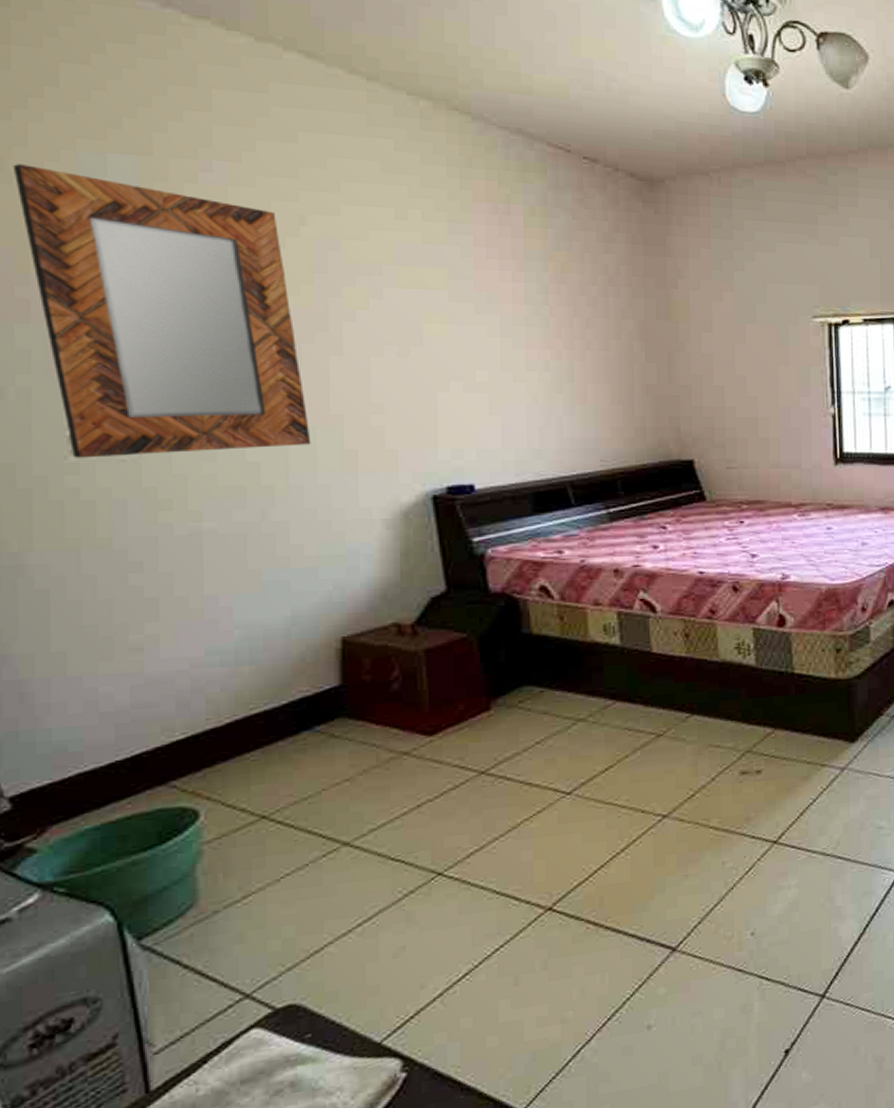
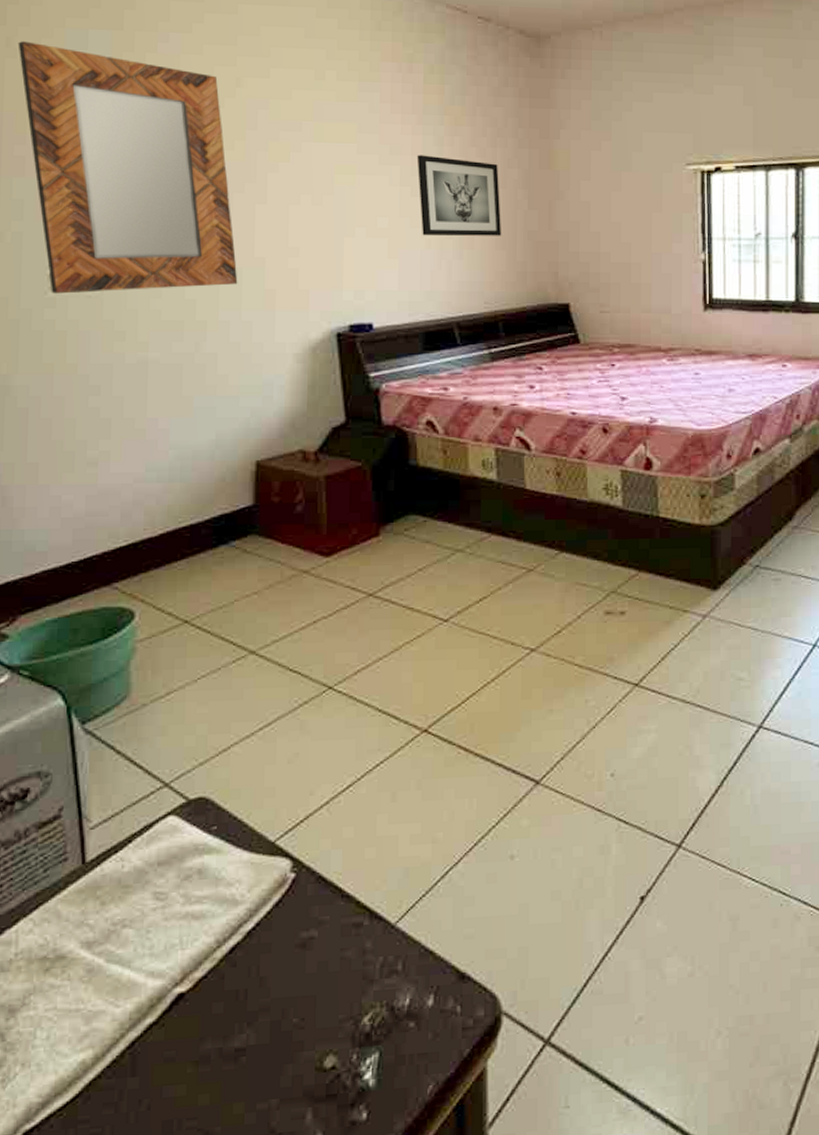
wall art: none [518,303,618,391] -> present [416,155,502,236]

